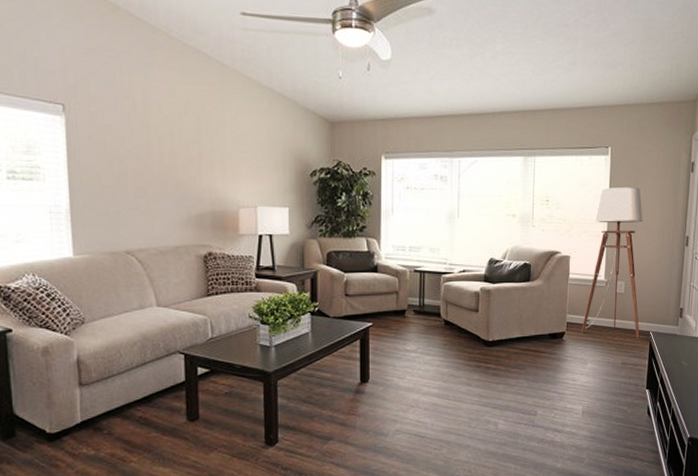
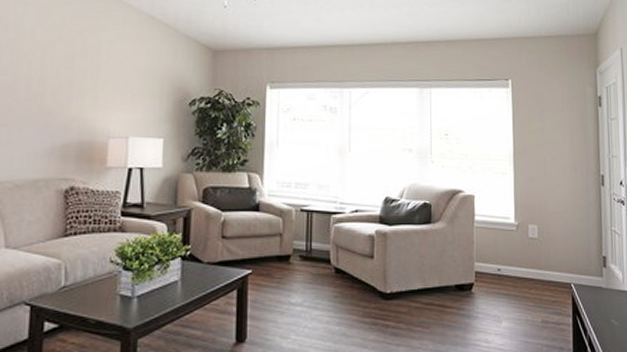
floor lamp: present [582,186,643,339] -> none [493,121,560,292]

